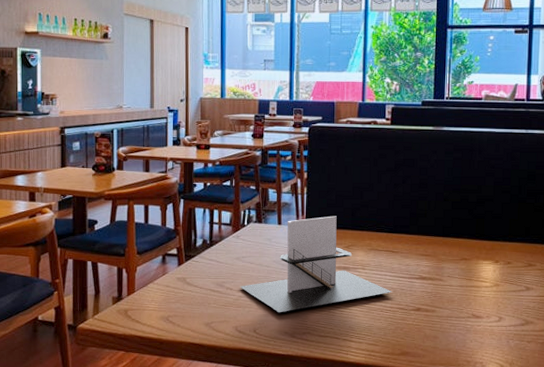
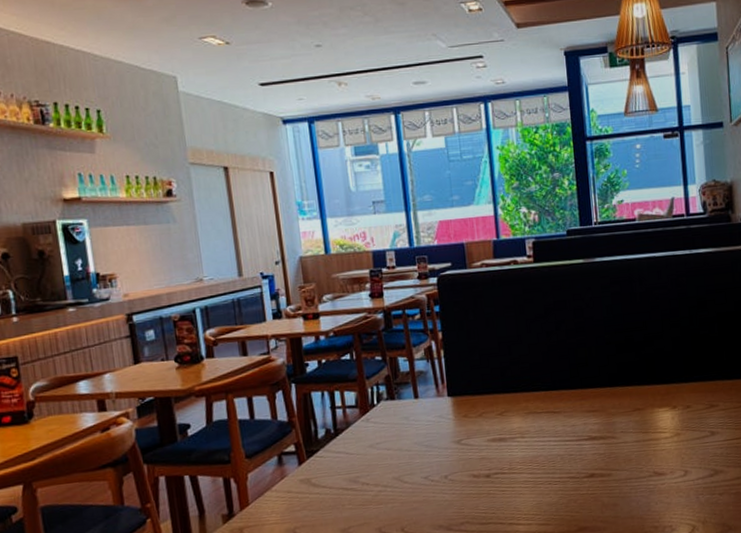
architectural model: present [239,216,392,313] -> none [377,379,559,504]

